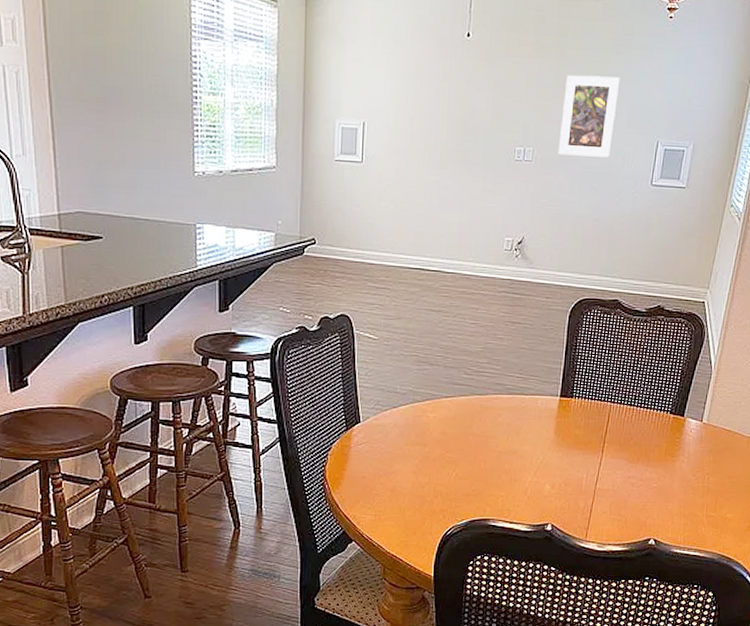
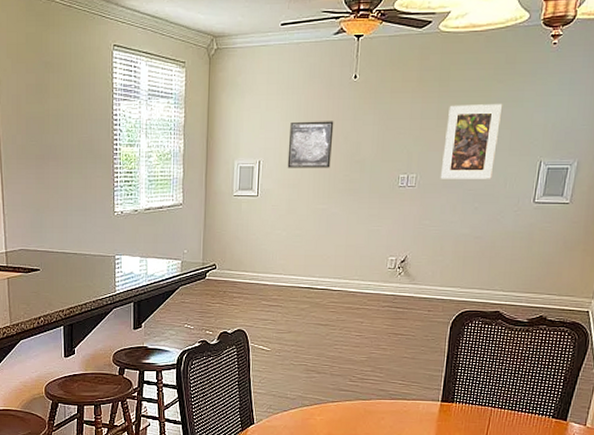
wall art: none [395,80,446,135] -> present [287,121,334,168]

